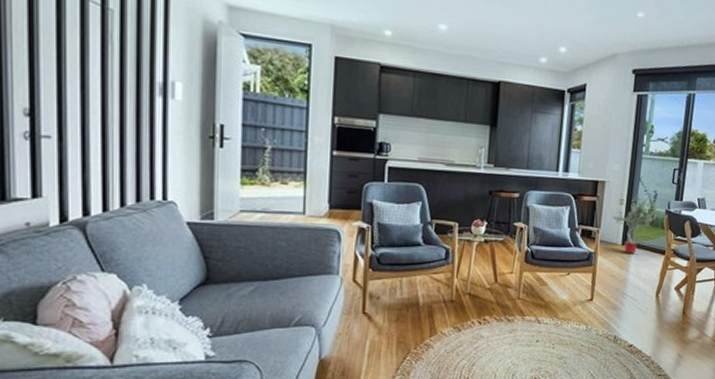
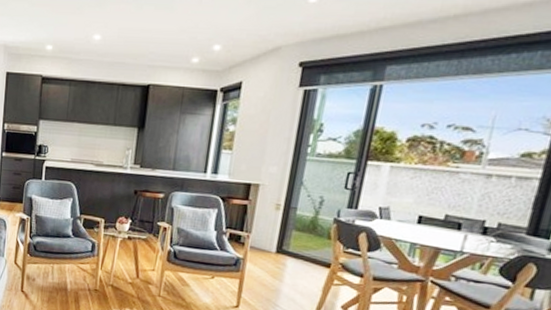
potted tree: present [612,194,659,255] -> none [266,199,326,265]

